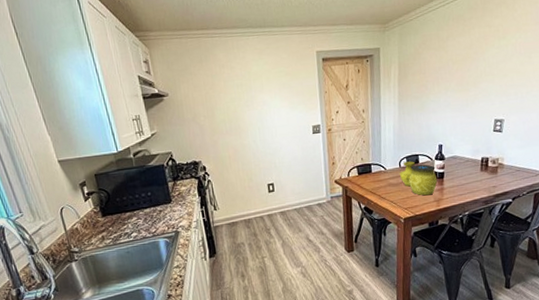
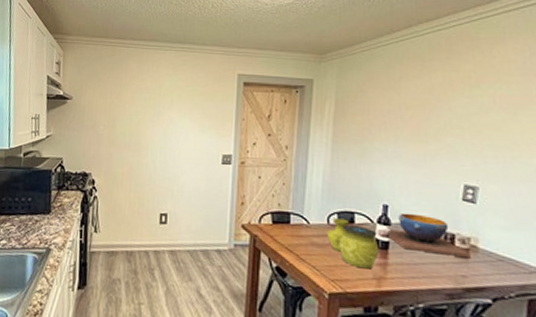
decorative bowl: none [444,147,499,176] -> present [389,212,471,259]

